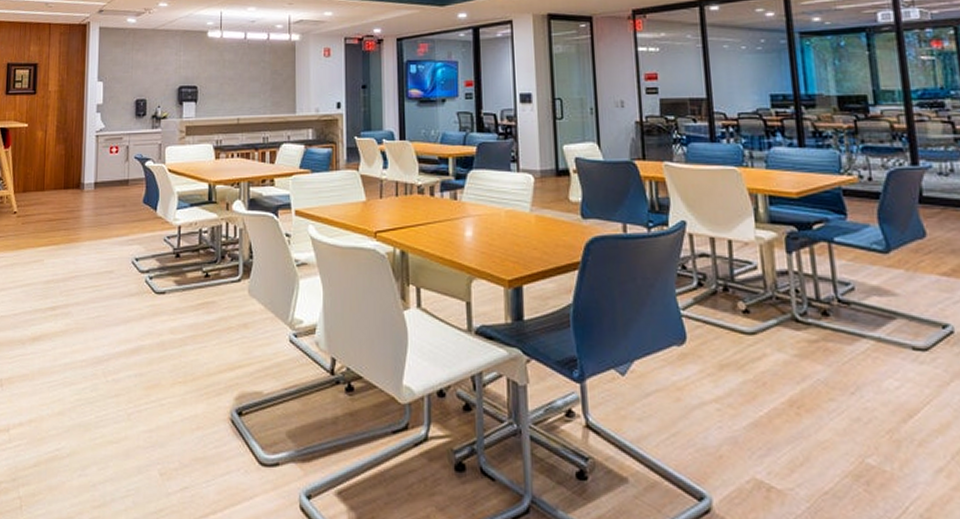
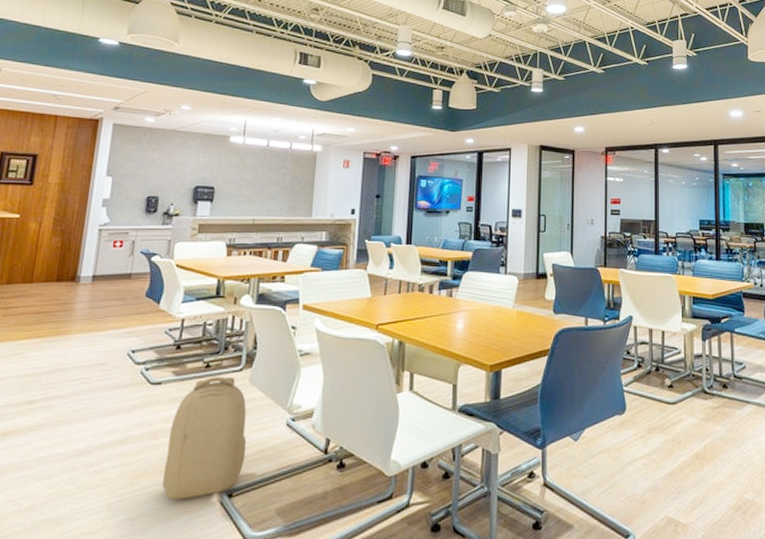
backpack: none [175,287,251,414] -> present [162,377,247,500]

